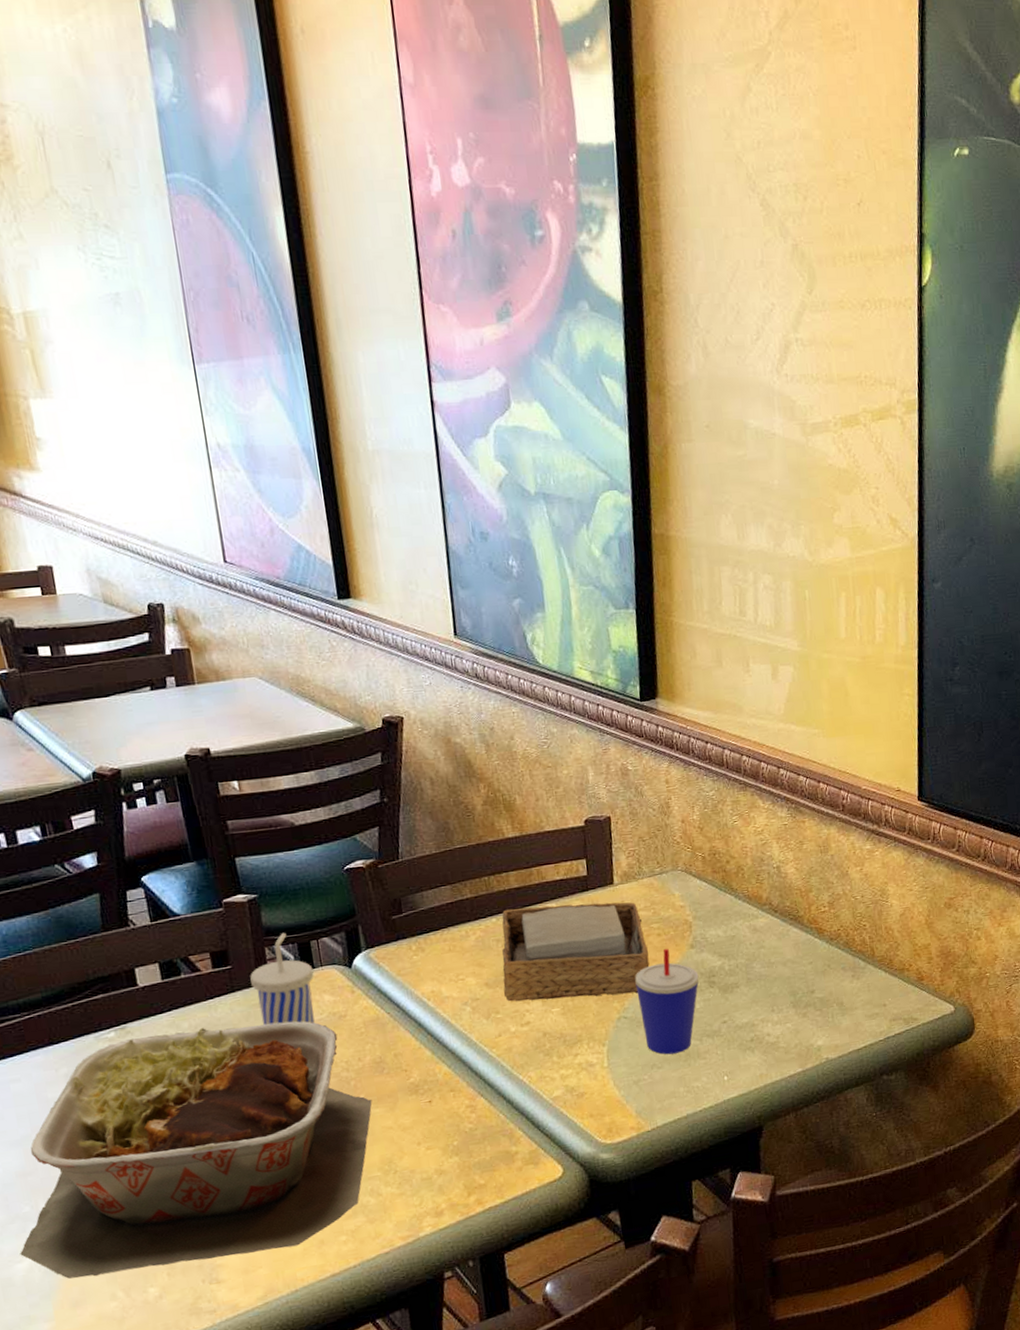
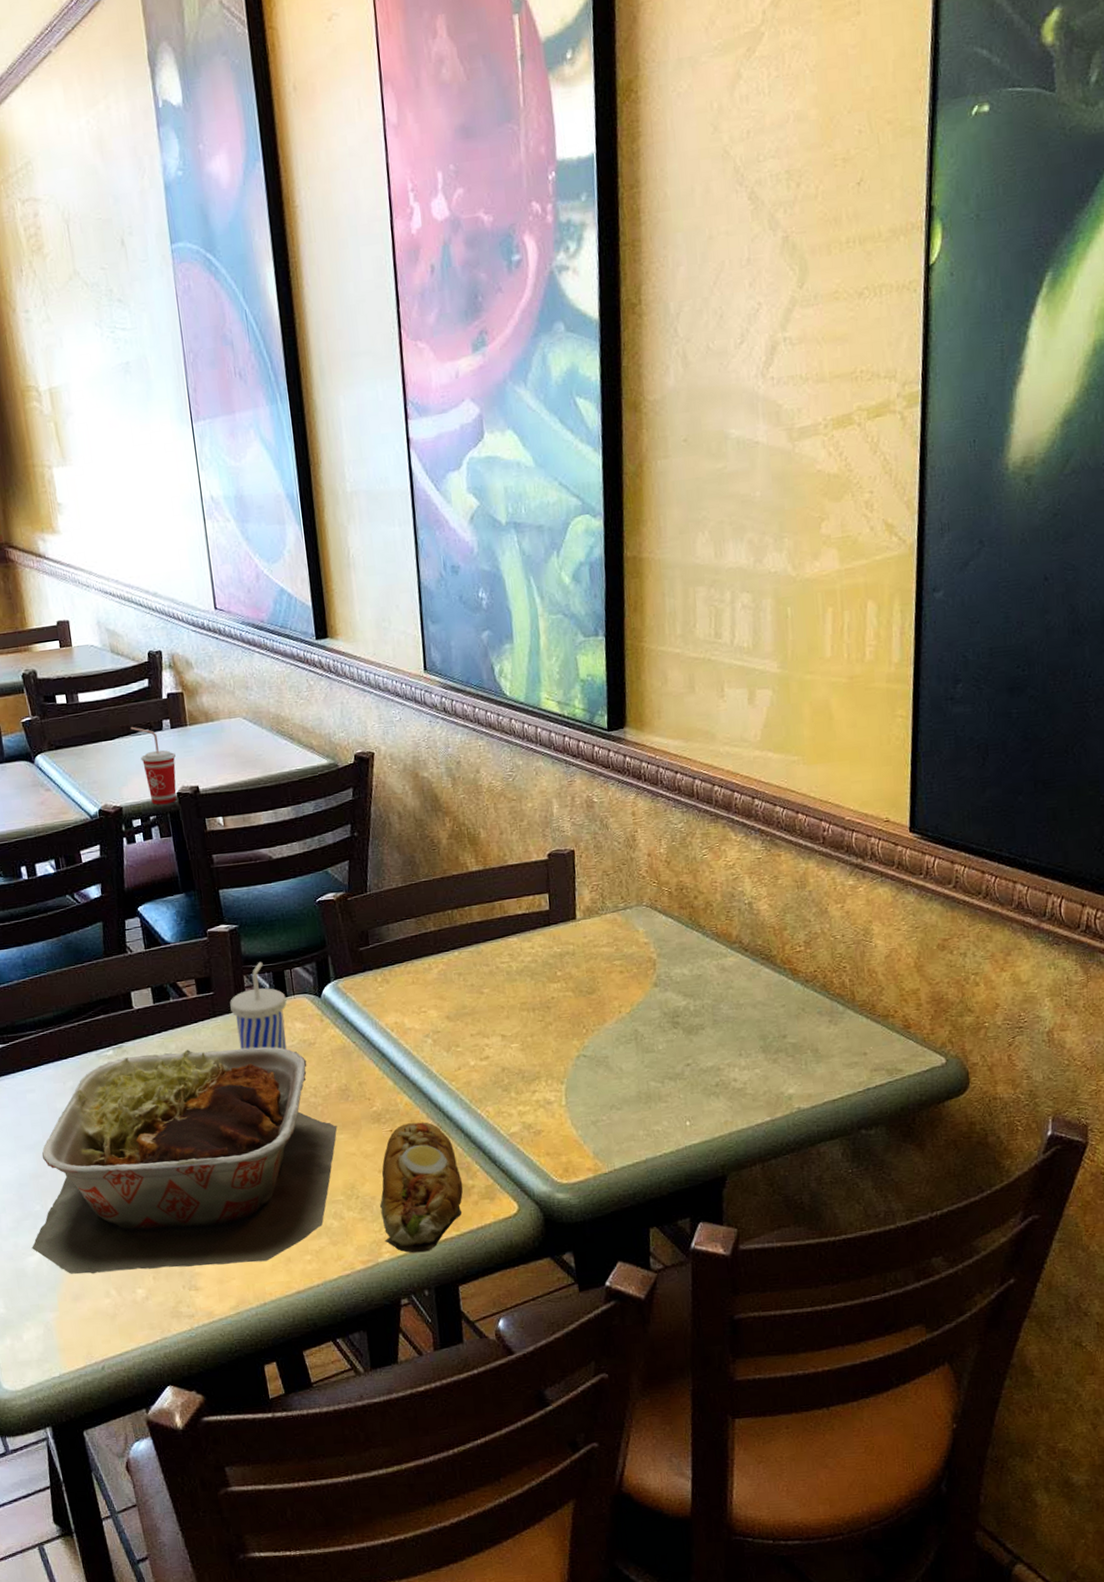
beverage cup: none [128,683,185,768] -> present [130,726,177,805]
sandwich: none [420,1090,507,1225] -> present [380,1122,463,1253]
napkin holder: present [501,902,650,1002] -> none [463,937,611,1036]
beverage cup: present [635,948,699,1055] -> none [595,986,662,1096]

